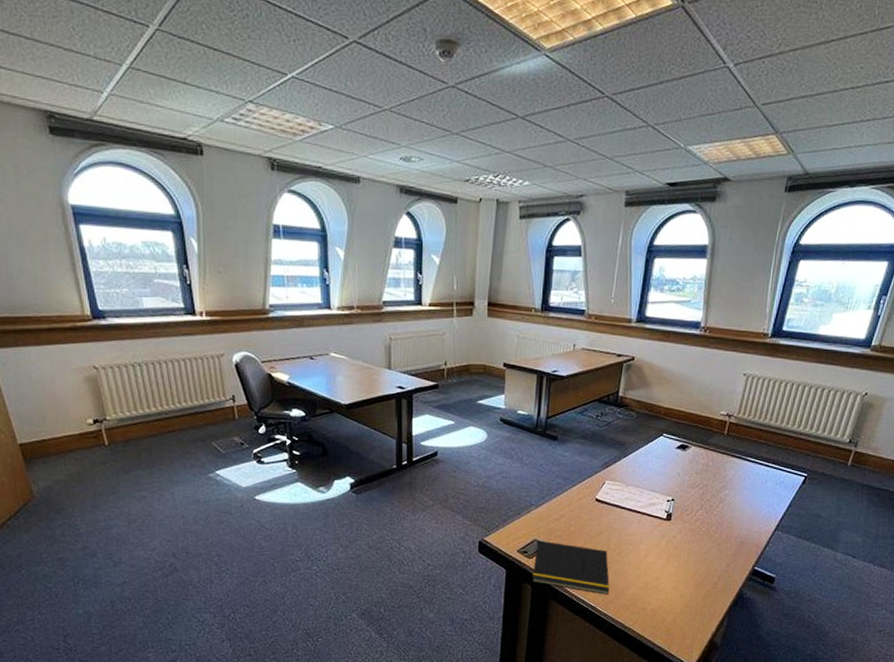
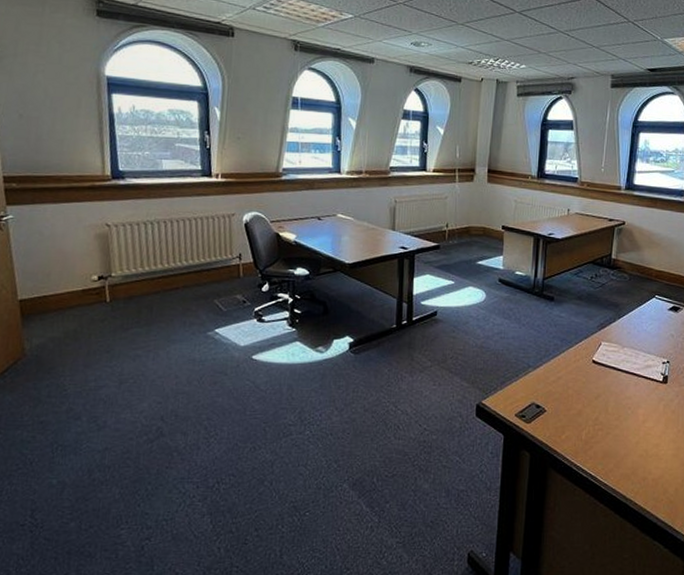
notepad: present [532,540,609,595] -> none [530,403,609,463]

